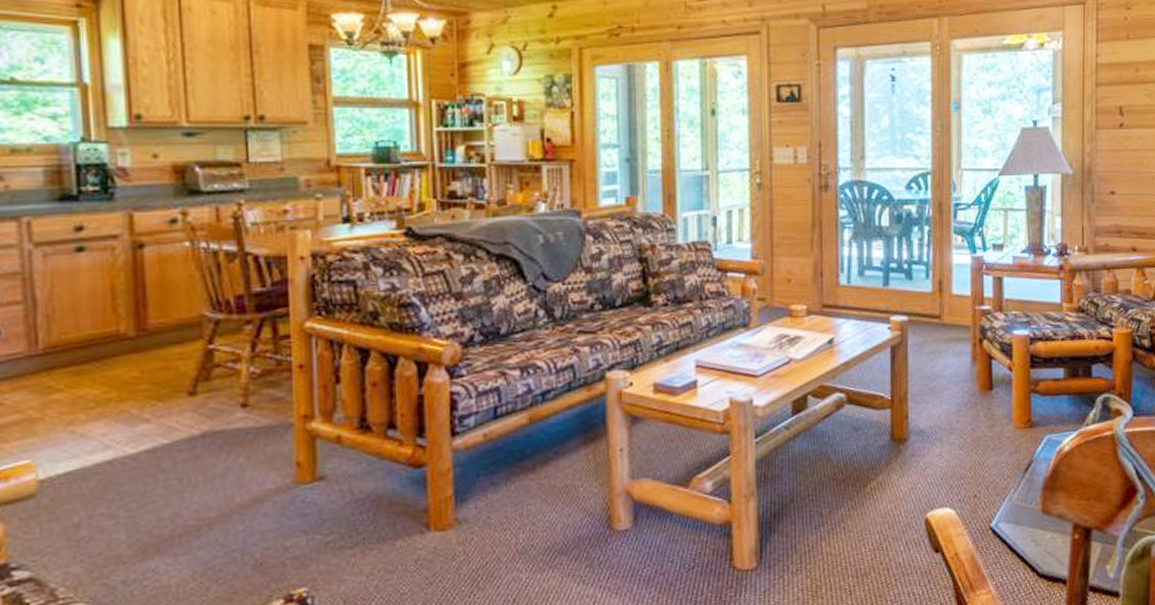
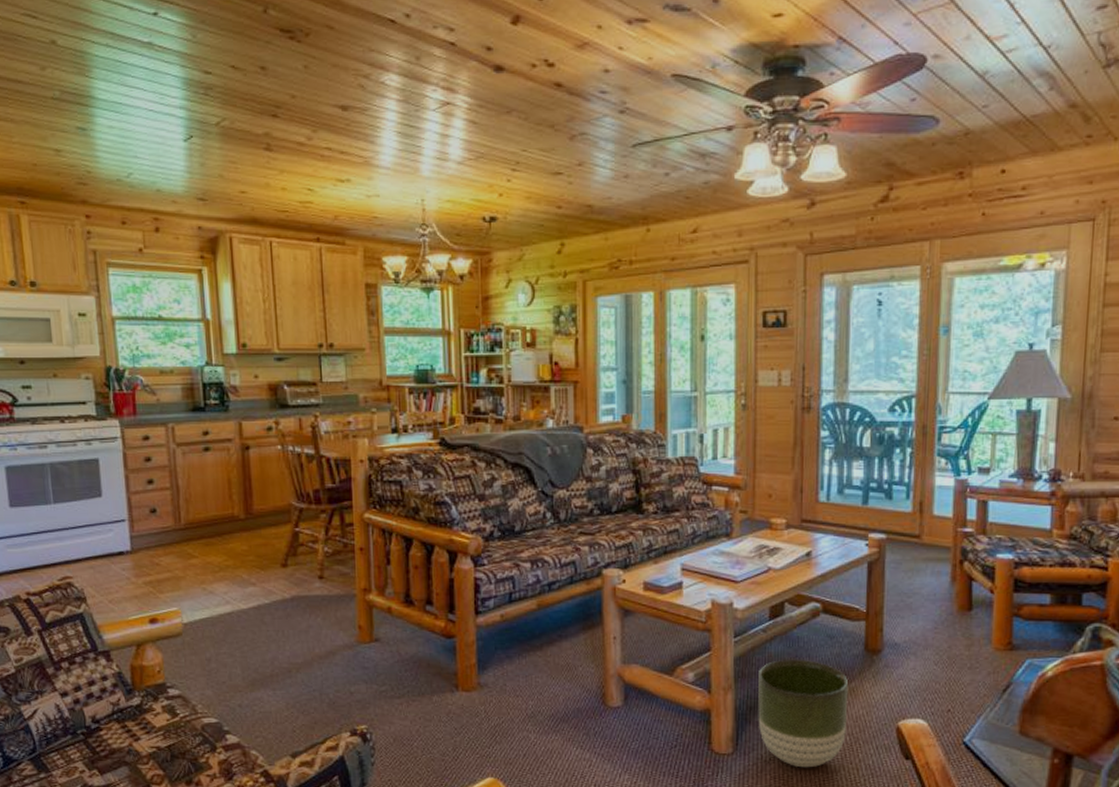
planter: none [782,456,876,575] -> present [758,660,849,768]

